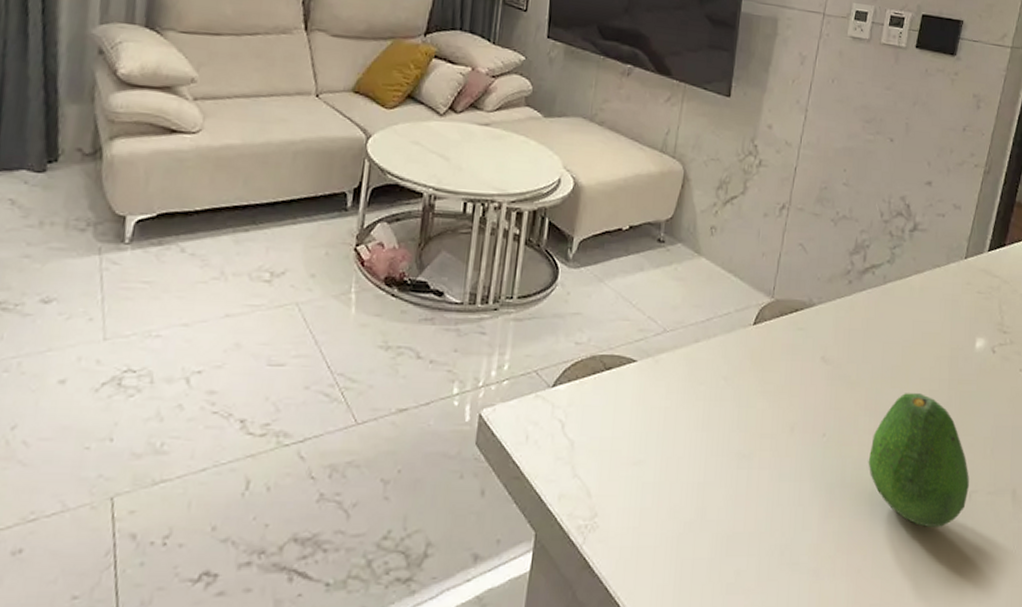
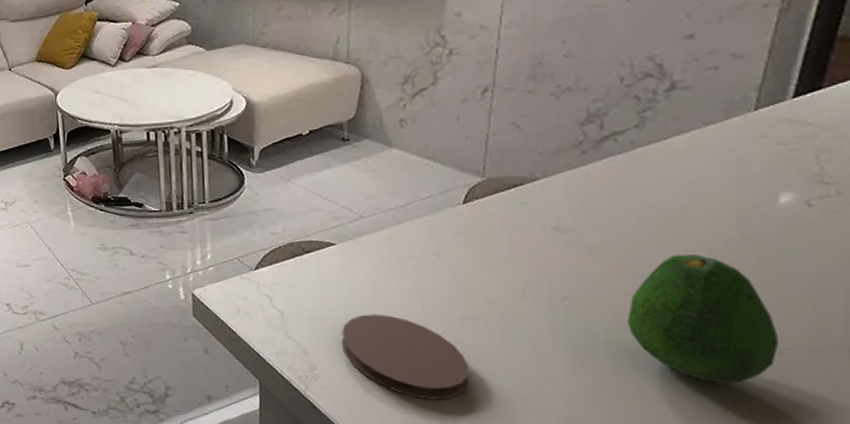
coaster: none [626,447,739,553] -> present [341,314,469,400]

